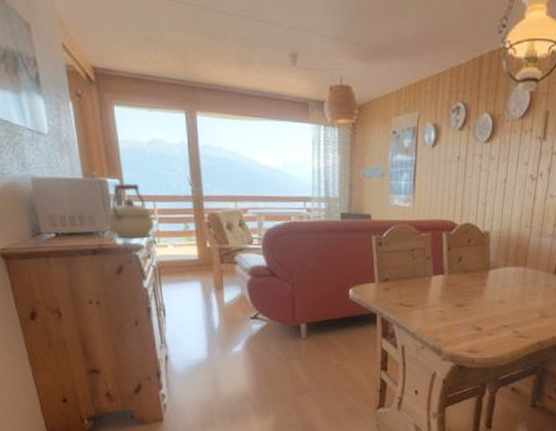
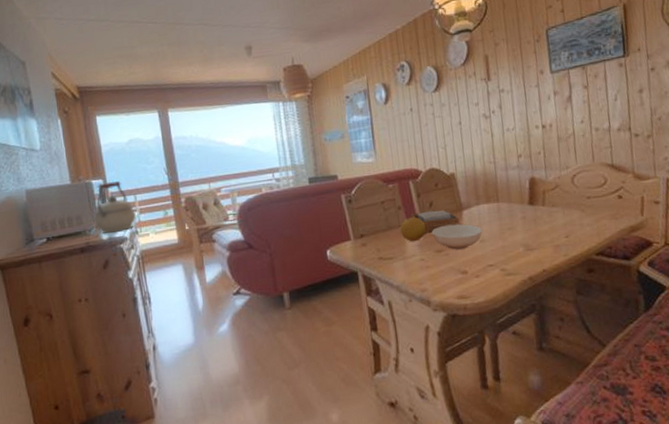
fruit: none [425,268,451,294] -> present [400,216,426,242]
napkin holder: none [438,265,485,287] -> present [411,209,460,234]
bowl: none [455,281,505,307] -> present [431,224,483,250]

